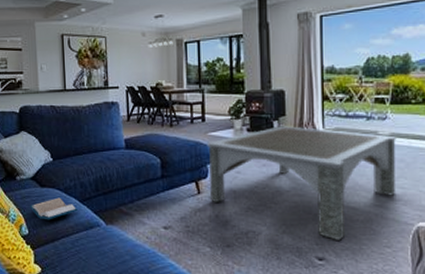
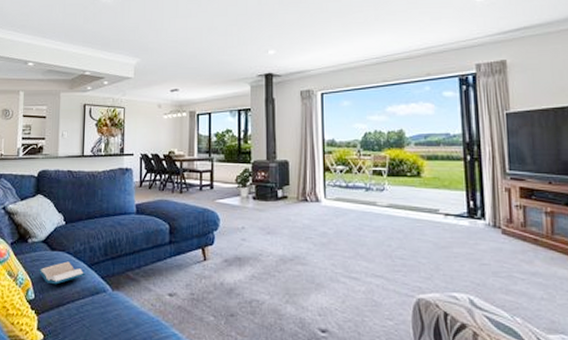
coffee table: present [206,126,396,240] -> none [214,195,395,312]

